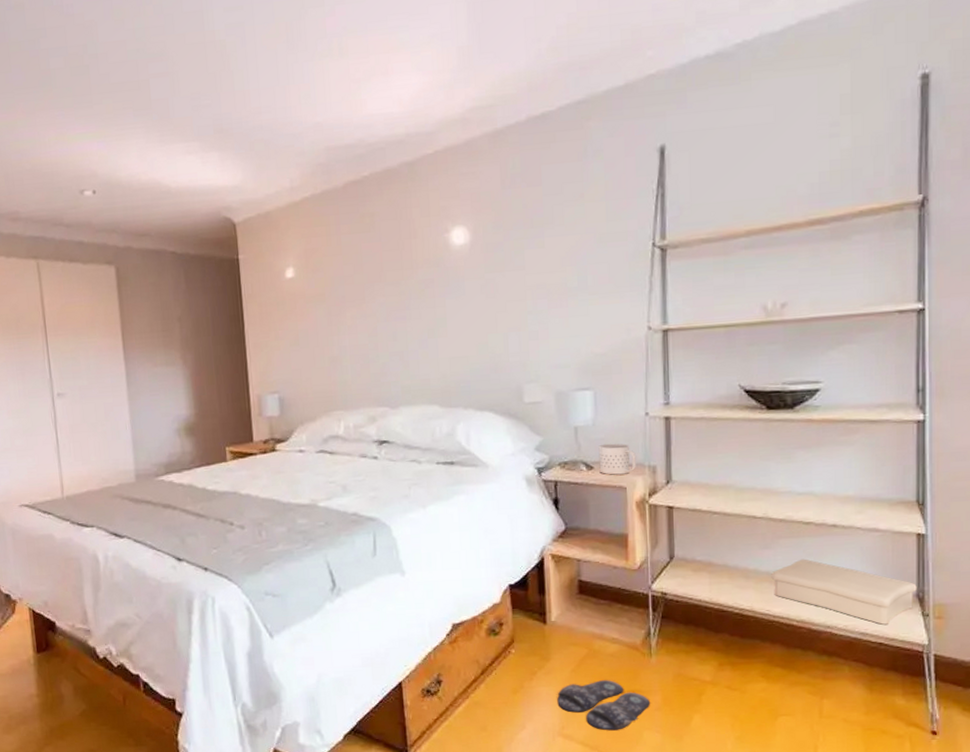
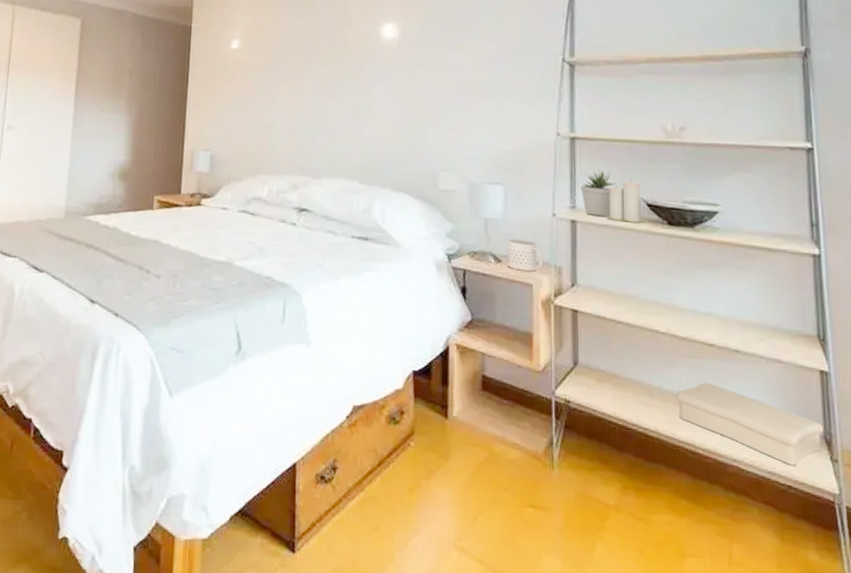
slippers: present [557,680,651,731] -> none [455,489,552,550]
potted plant: none [674,360,712,410] -> present [580,170,616,217]
candle: none [702,365,743,412] -> present [607,178,645,223]

